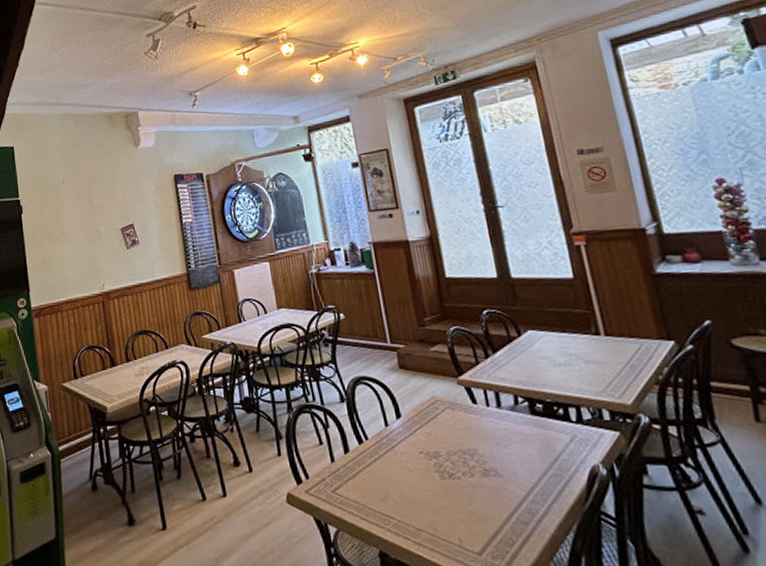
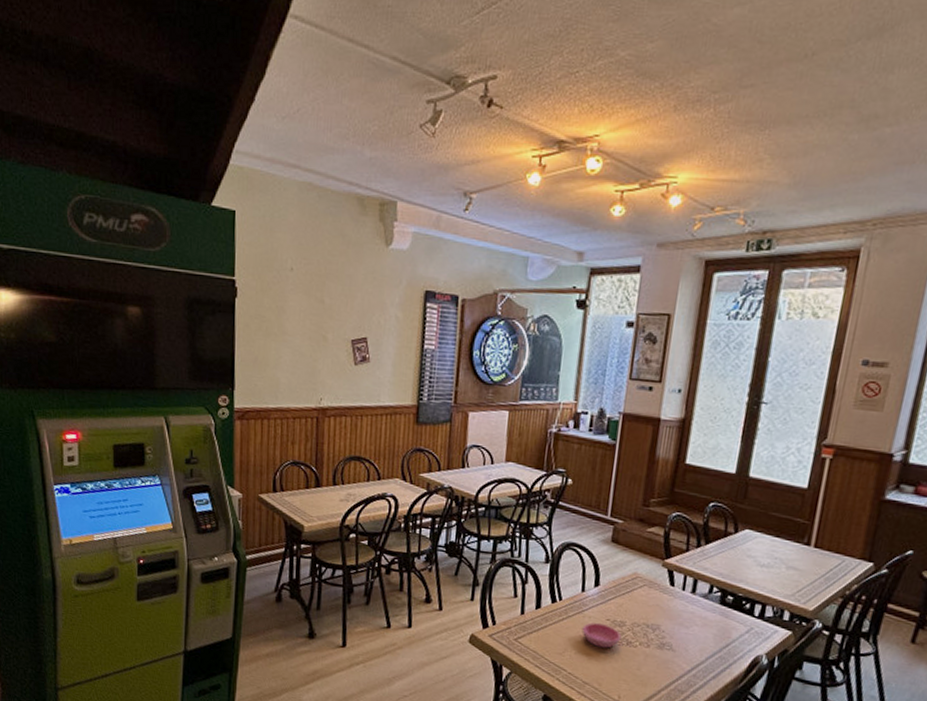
saucer: none [397,458,442,485] -> present [582,622,622,648]

